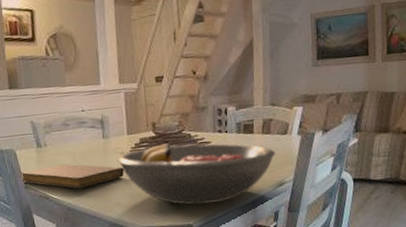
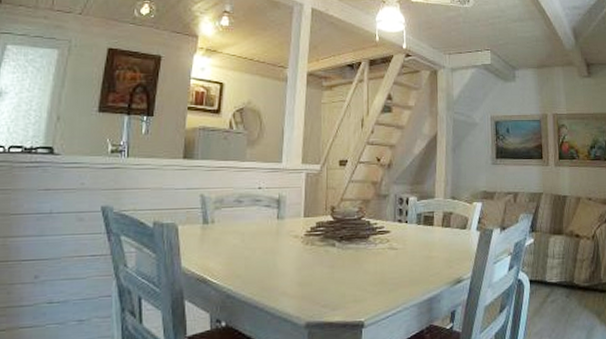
notebook: present [20,164,124,189] -> none [178,244,296,273]
fruit bowl: present [117,143,276,205] -> none [290,229,455,299]

